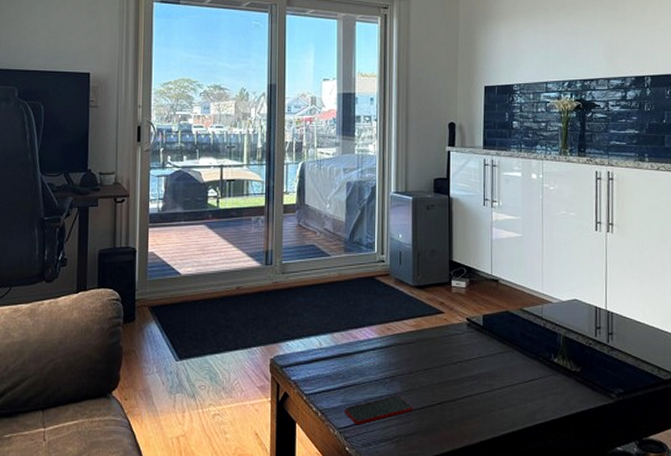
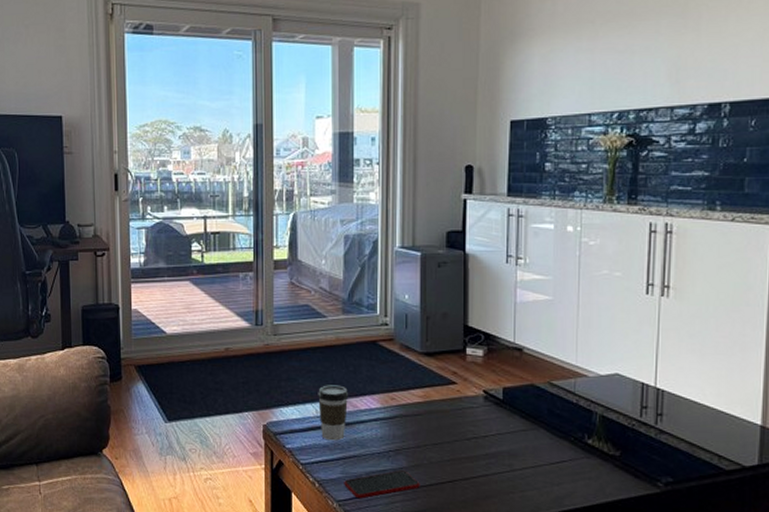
coffee cup: none [321,318,350,371] -> present [318,385,349,441]

